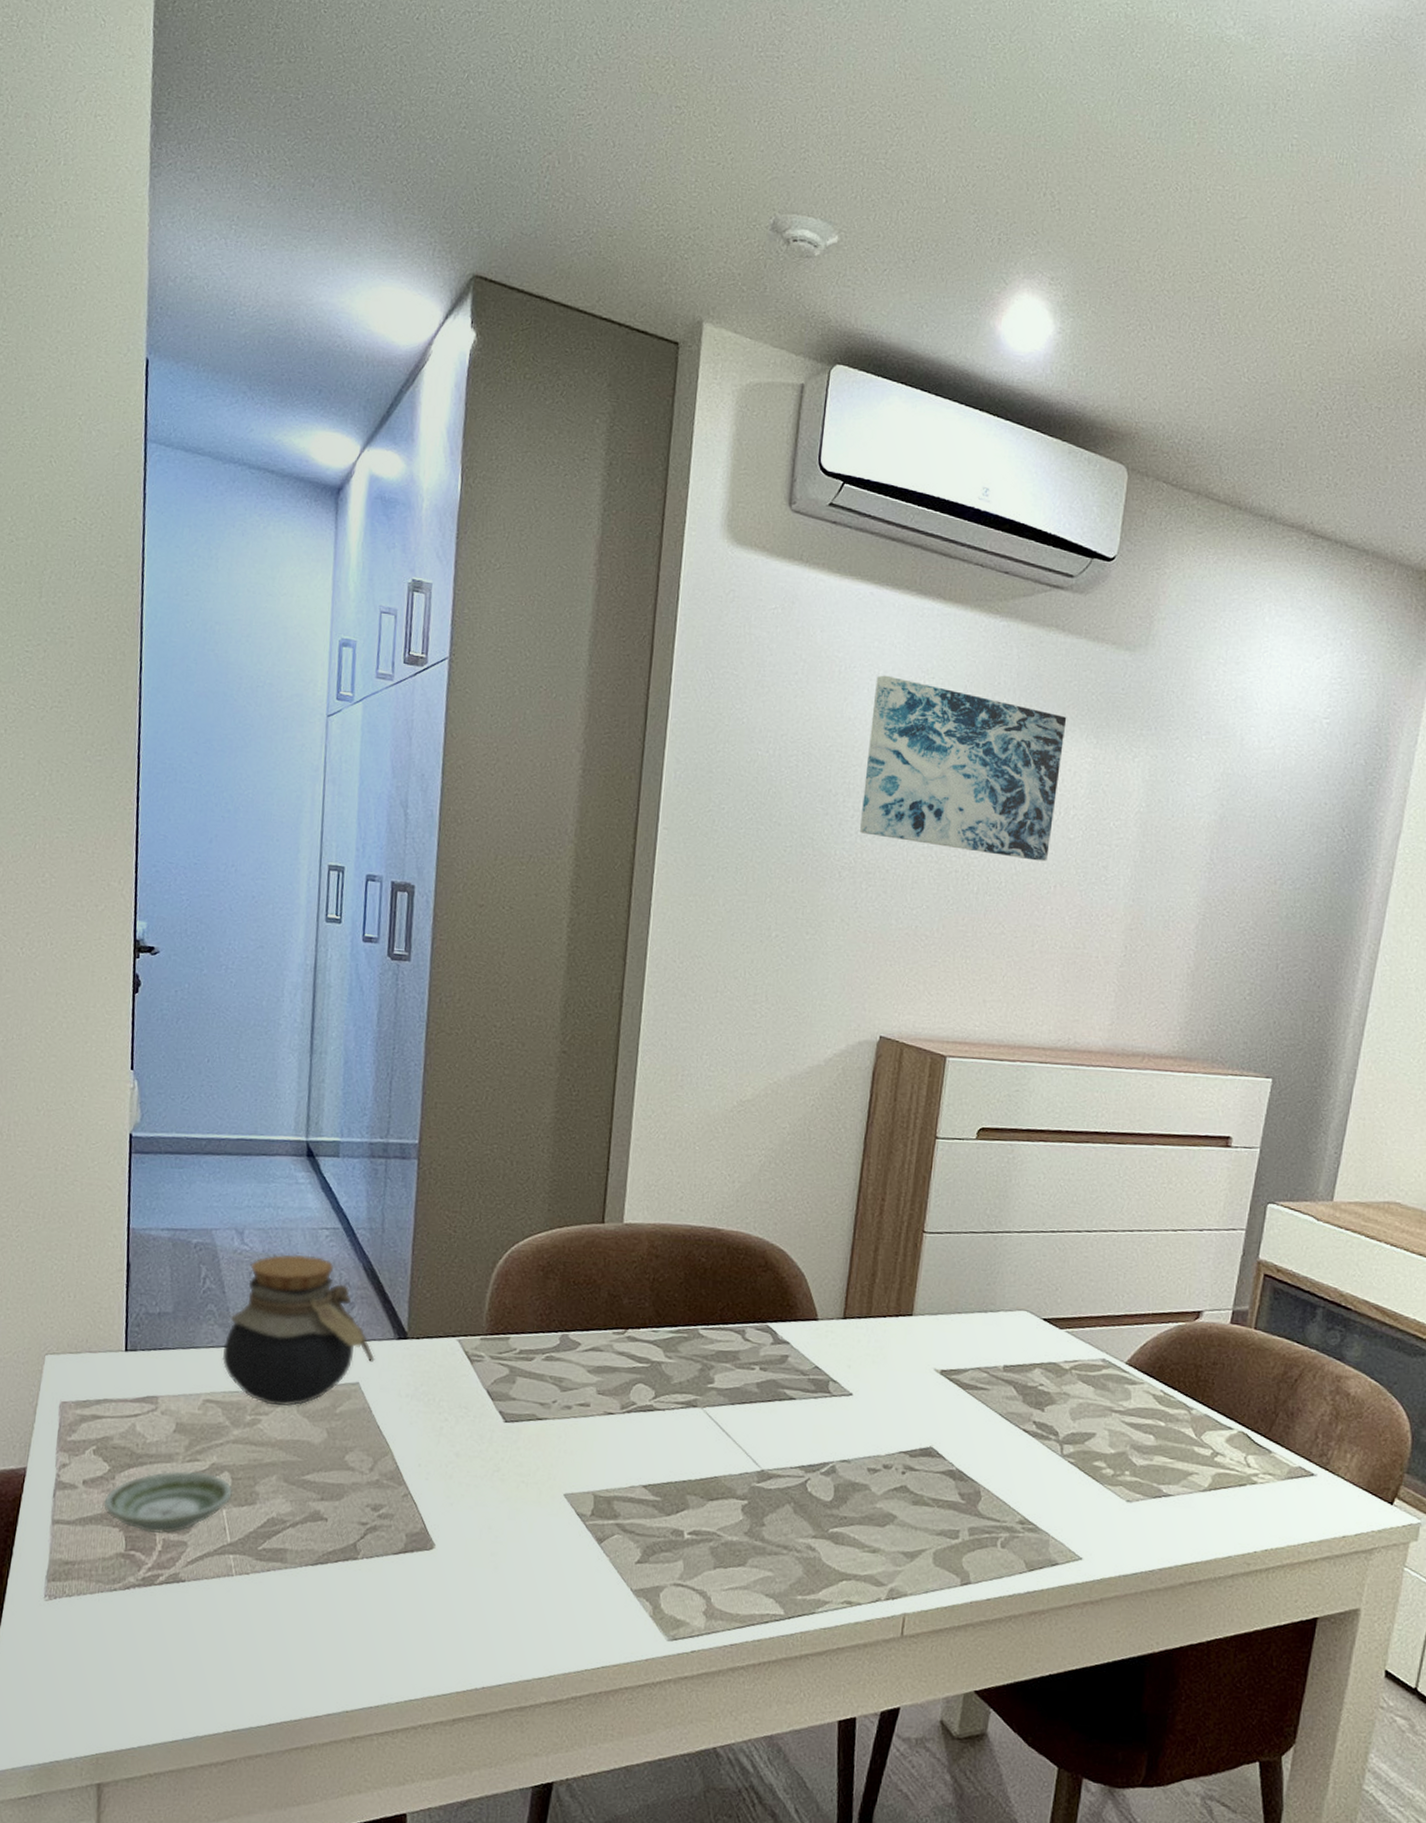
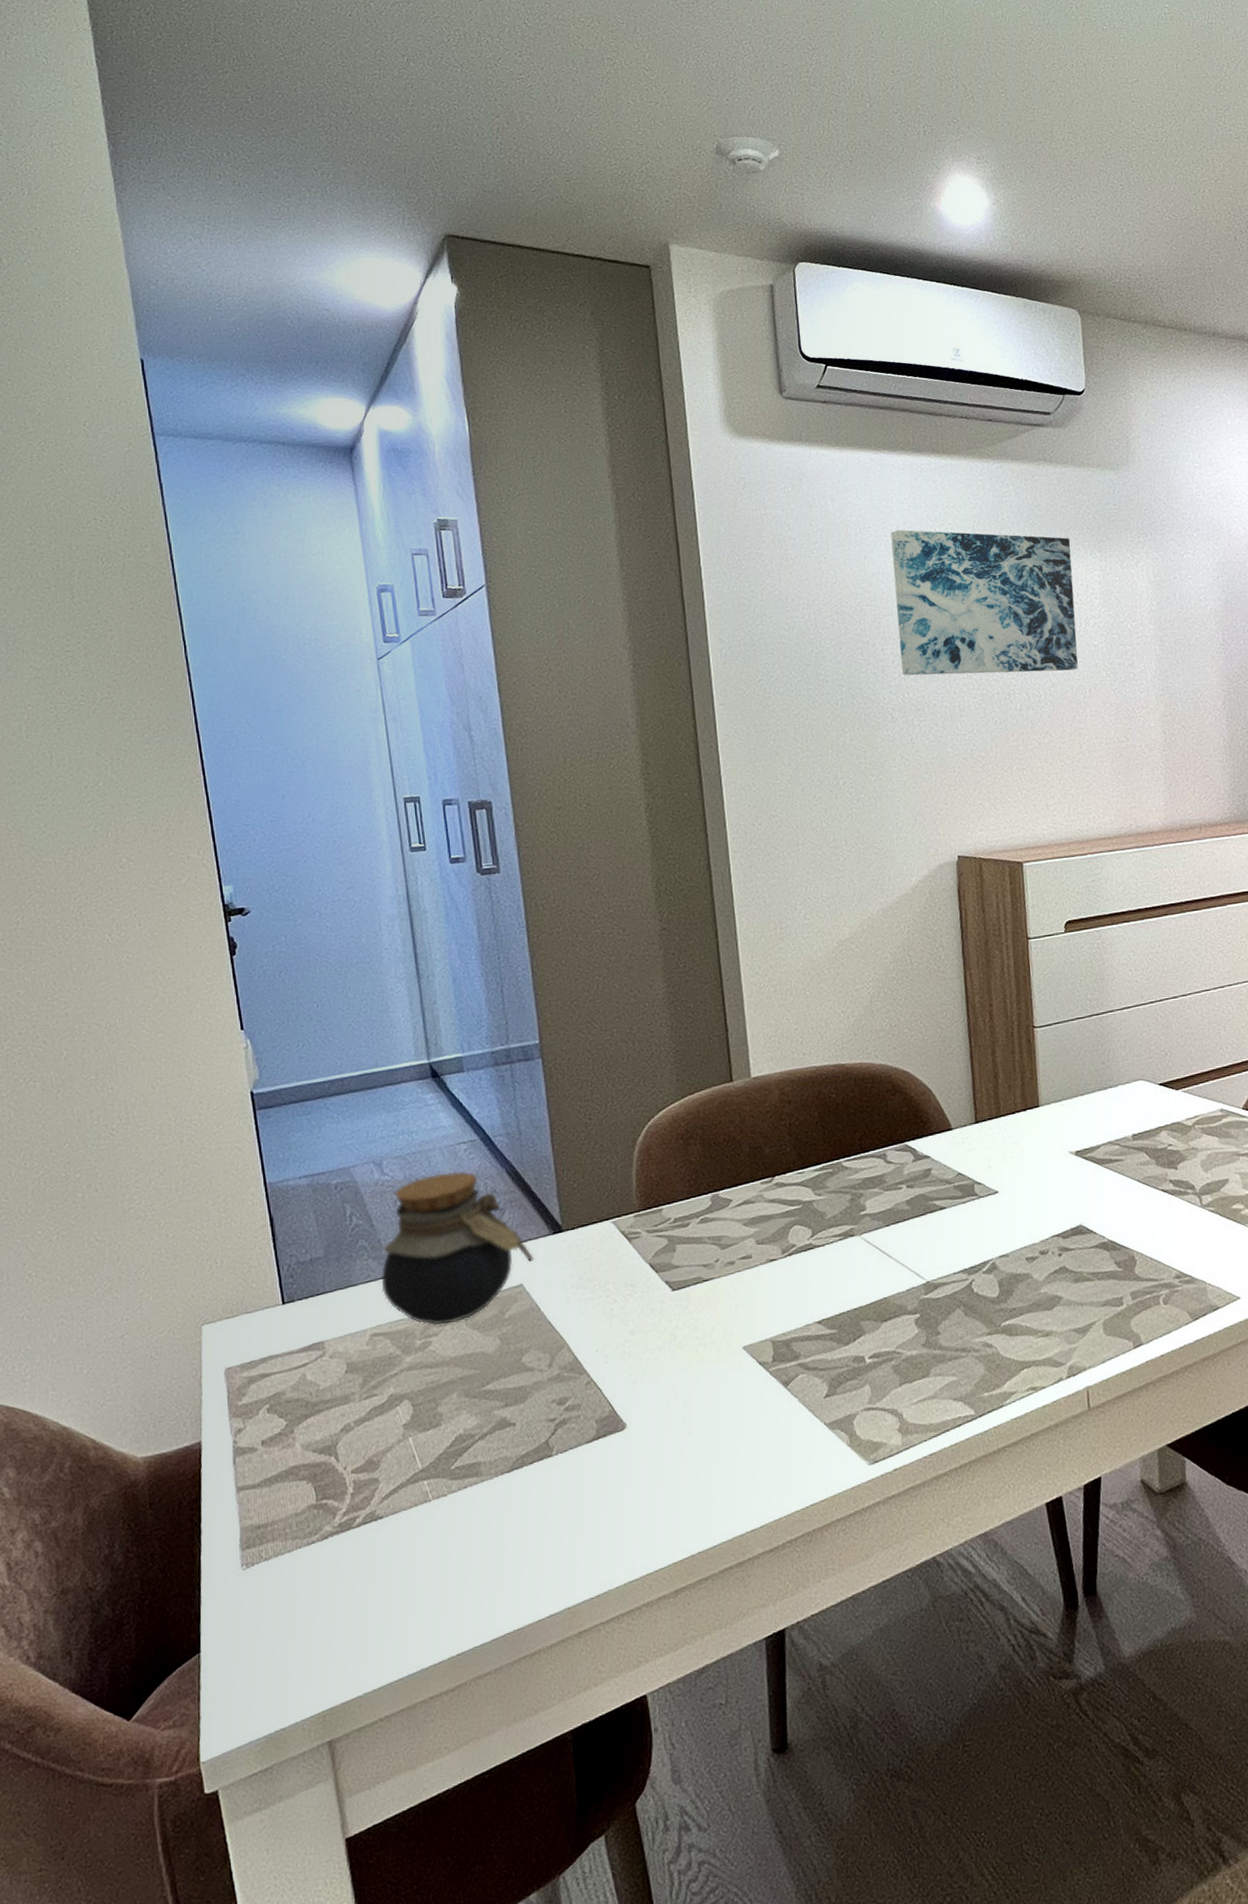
saucer: present [103,1470,232,1534] -> none [286,1405,416,1479]

